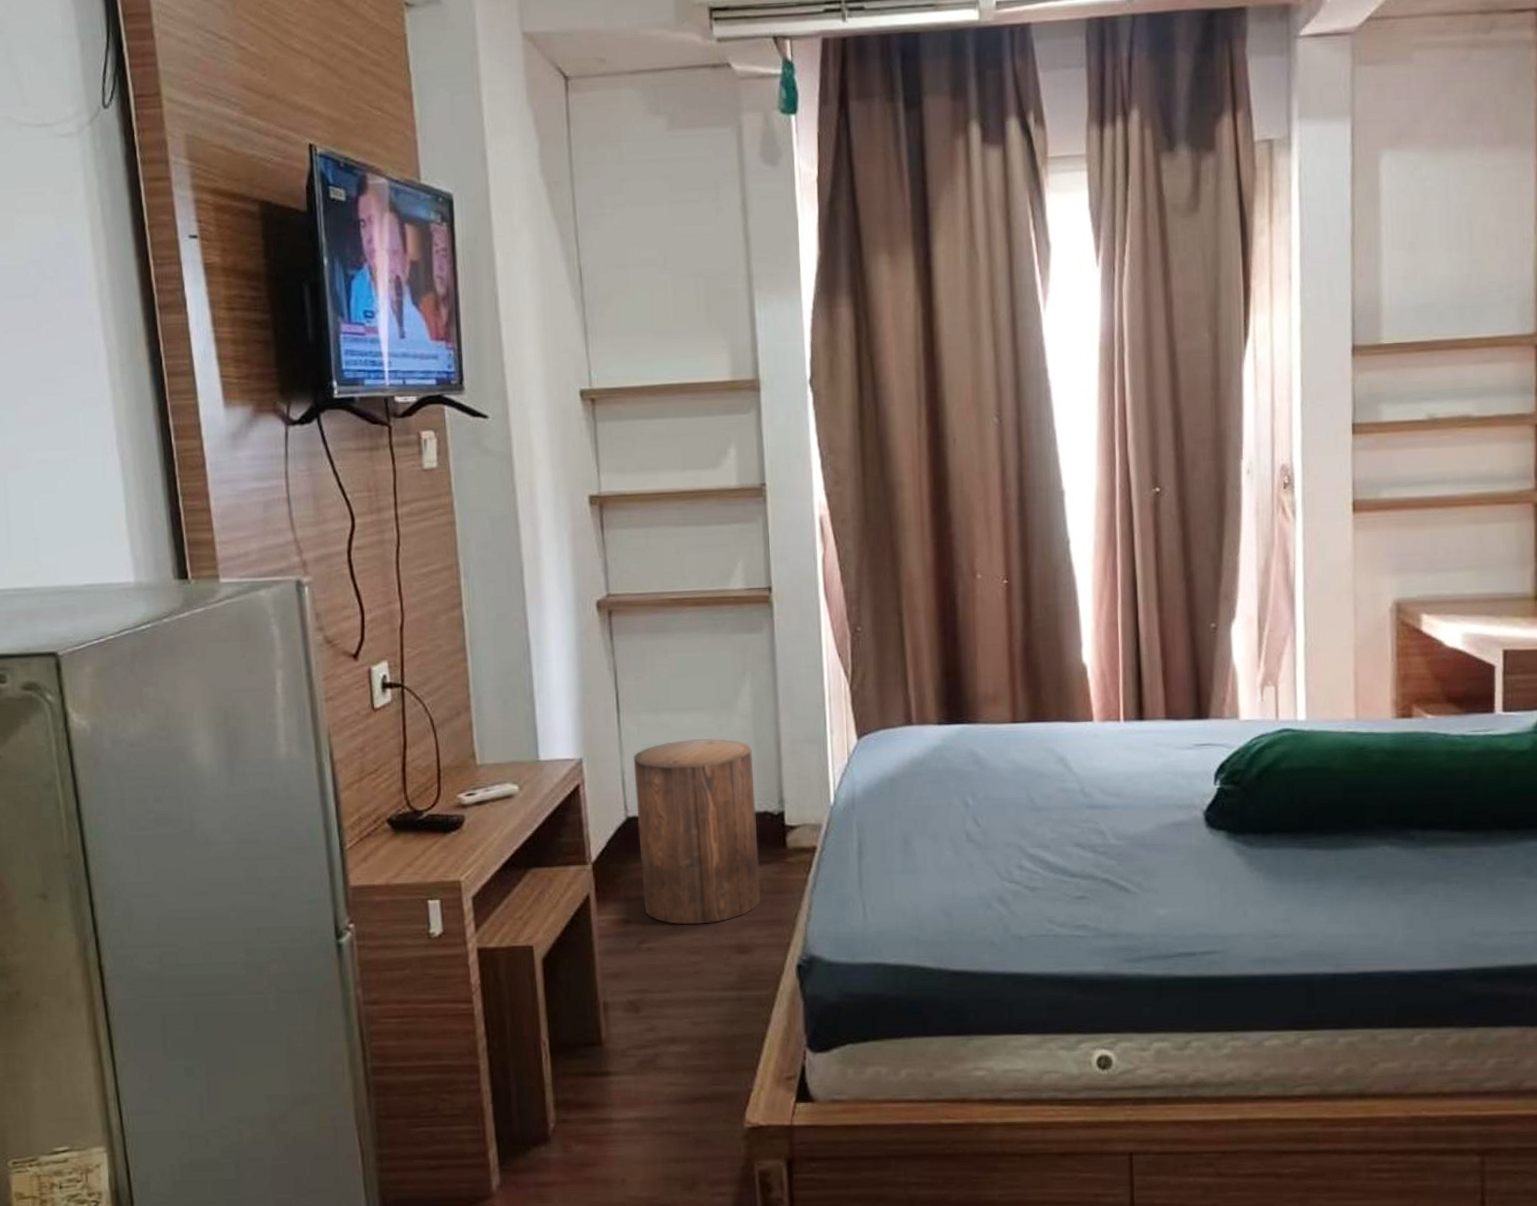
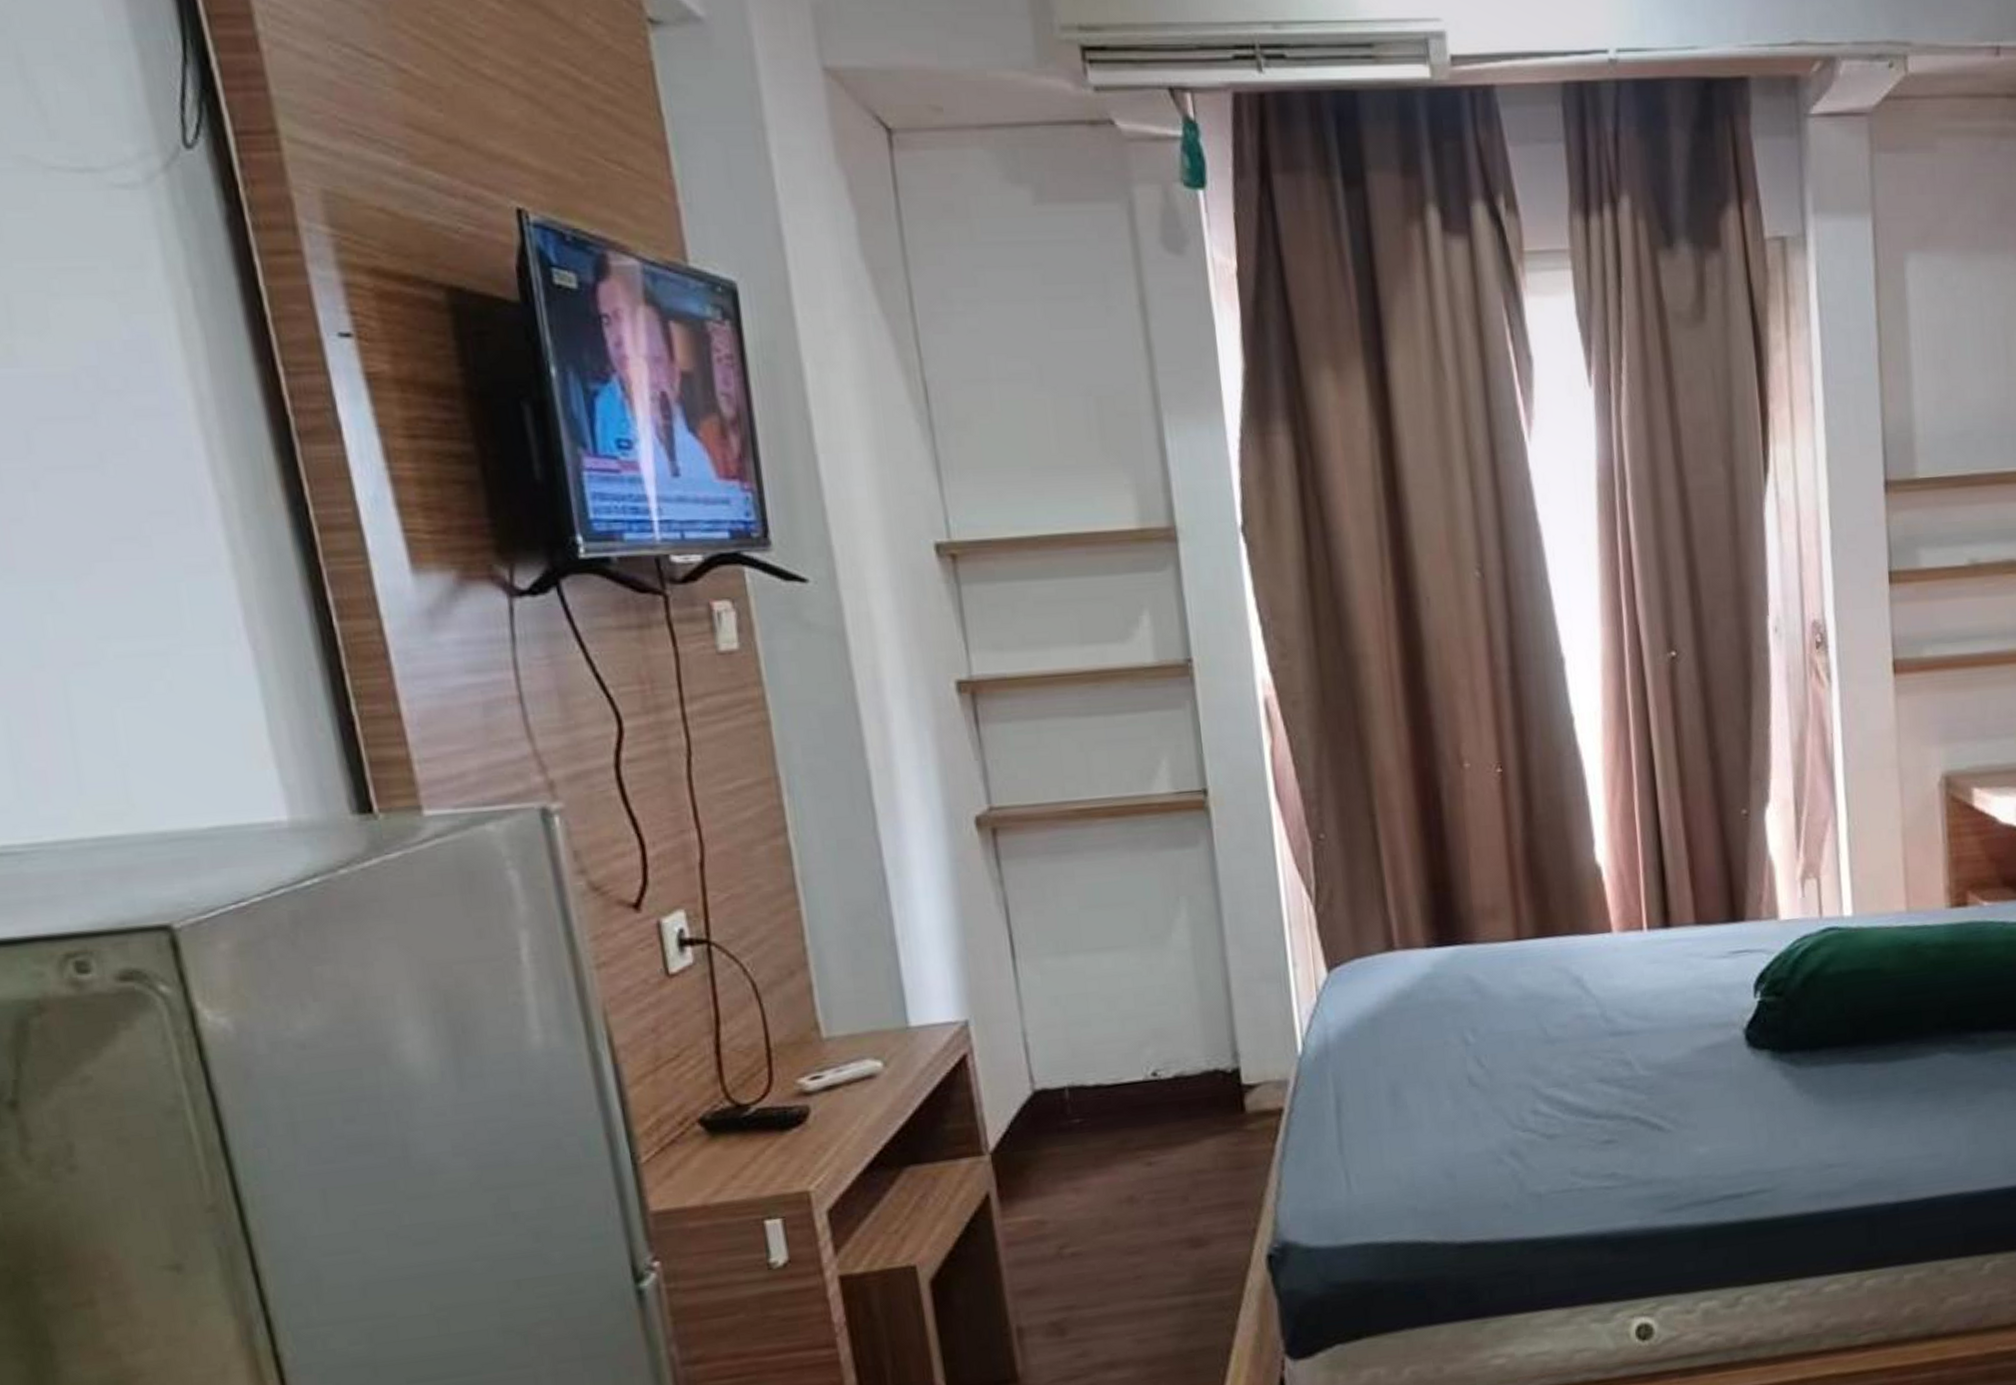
stool: present [633,738,761,925] -> none [1037,982,1216,1220]

